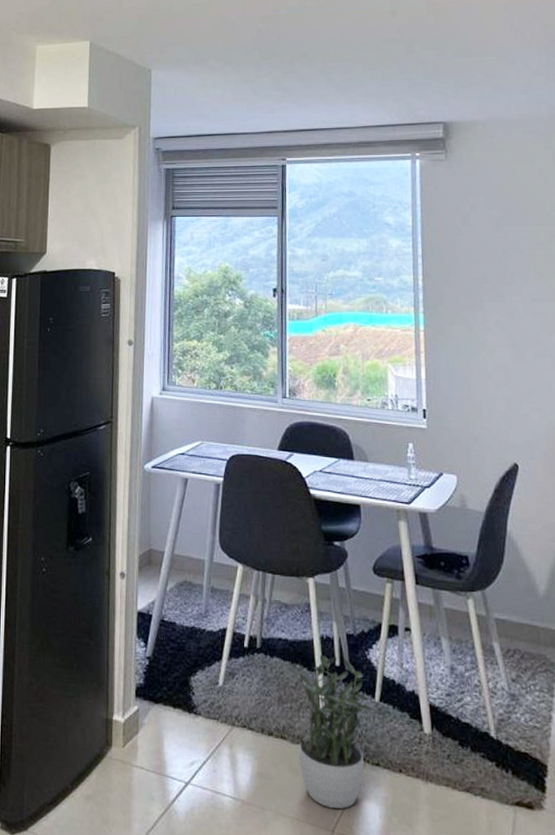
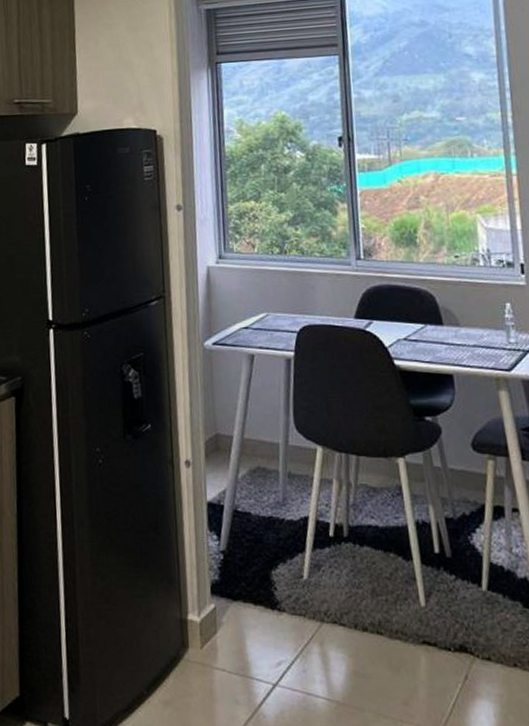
potted plant: present [299,655,372,809] -> none [393,542,480,707]

